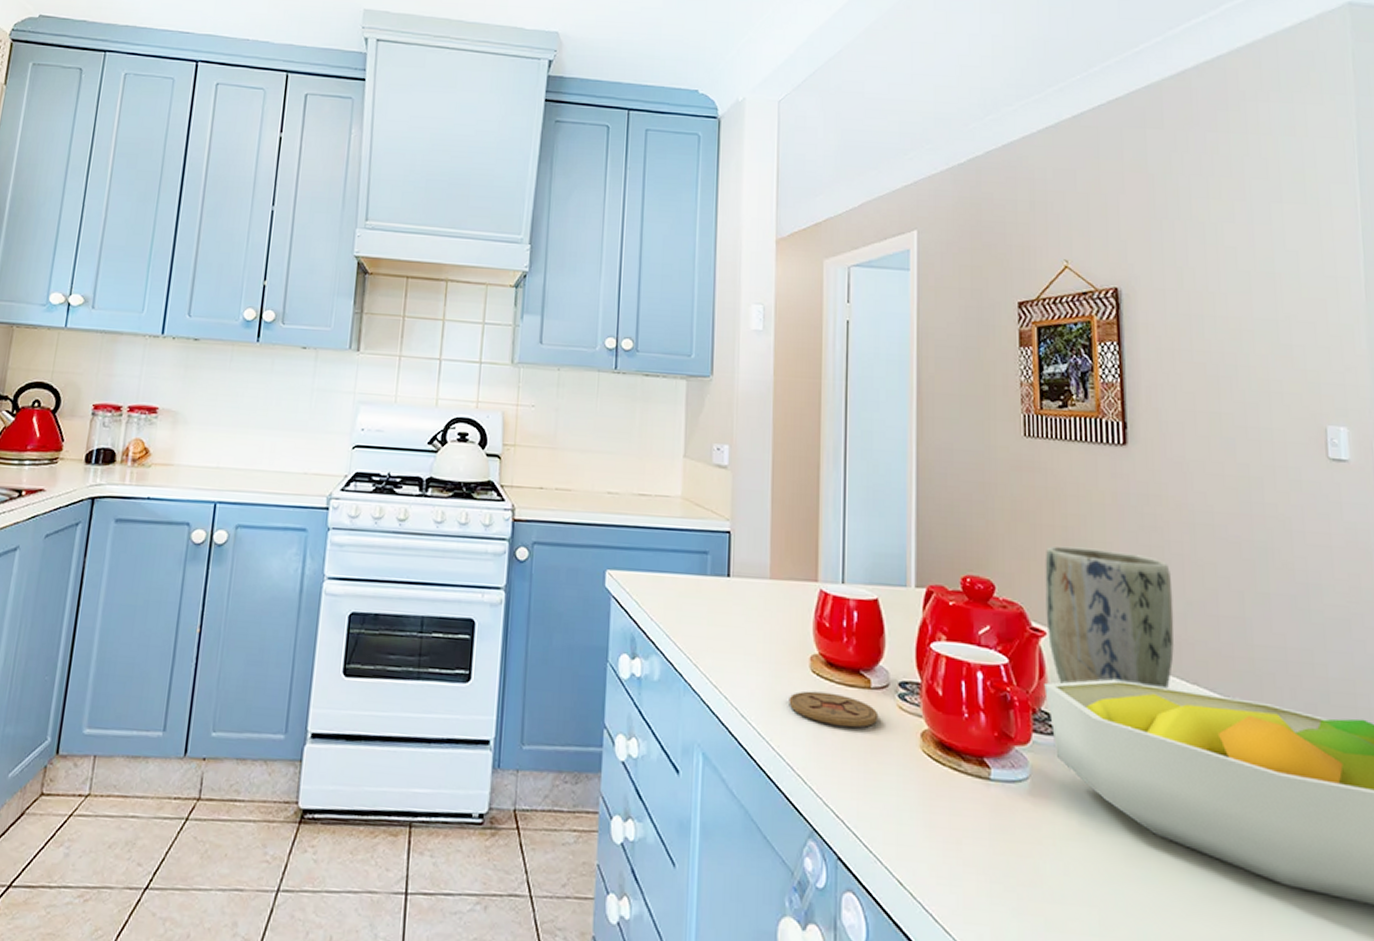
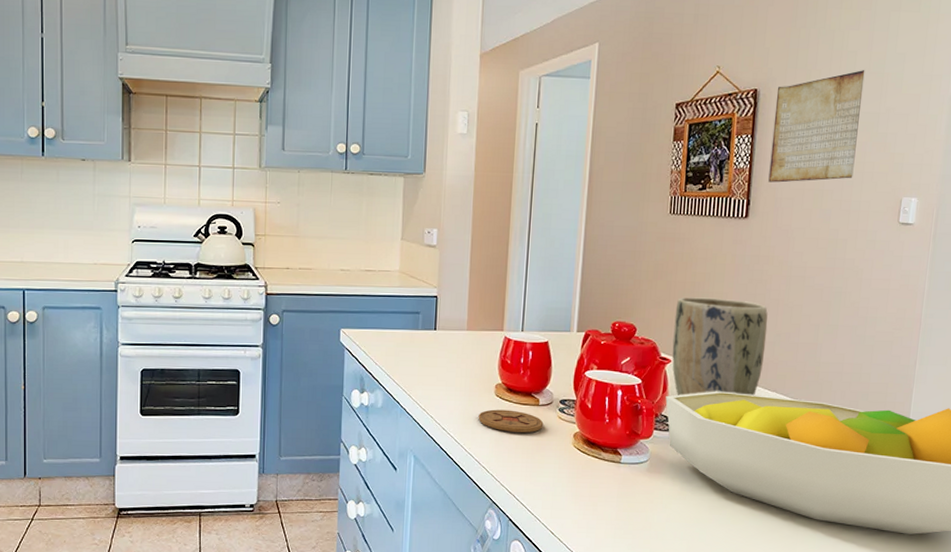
periodic table: none [1143,269,1257,402] -> present [768,70,865,183]

